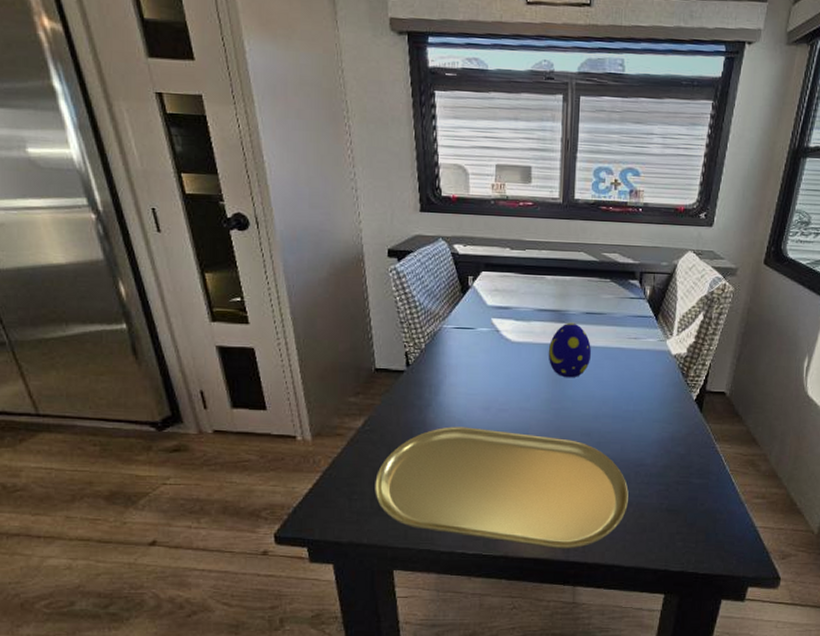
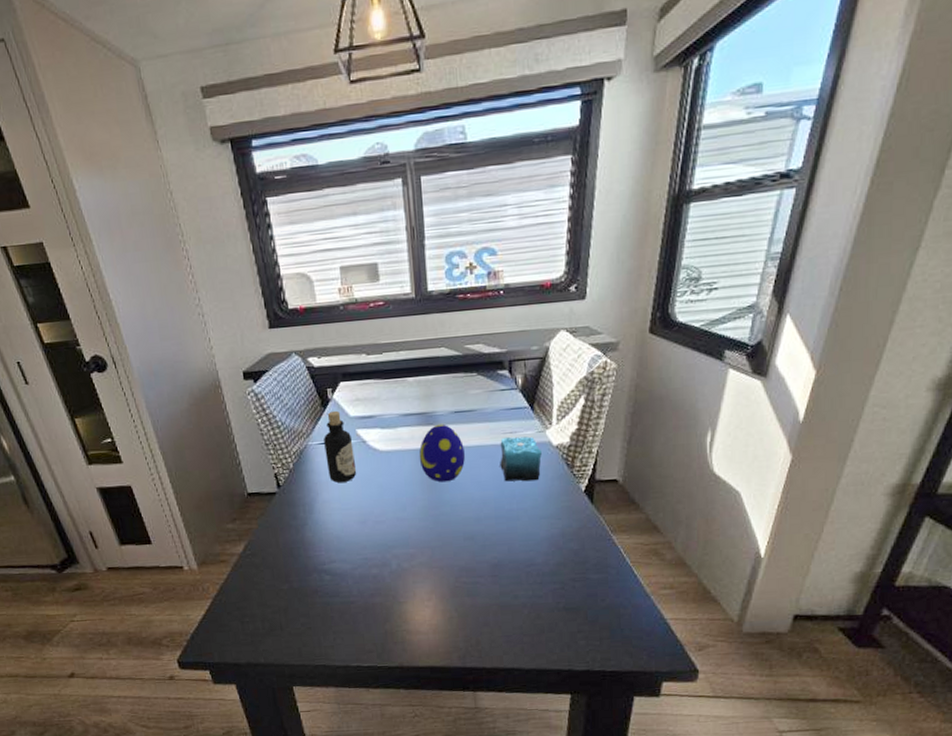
placemat: present [375,426,629,549] -> none [263,542,522,656]
bottle: none [458,298,487,369] -> present [324,410,357,483]
candle: none [622,338,662,386] -> present [500,432,543,482]

